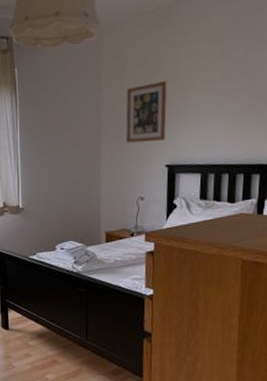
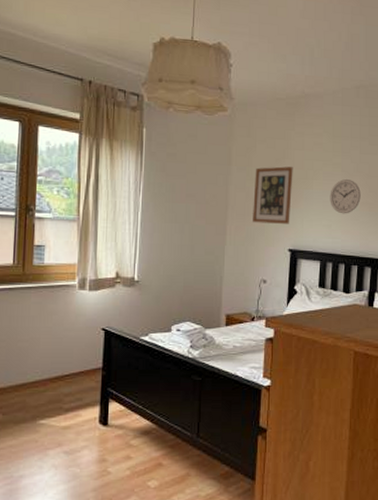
wall clock: none [209,84,246,122] -> present [330,179,361,214]

